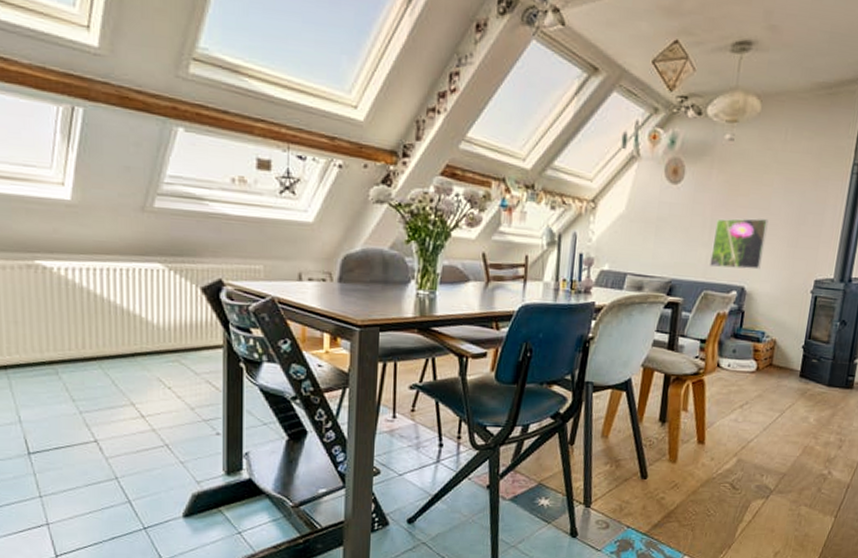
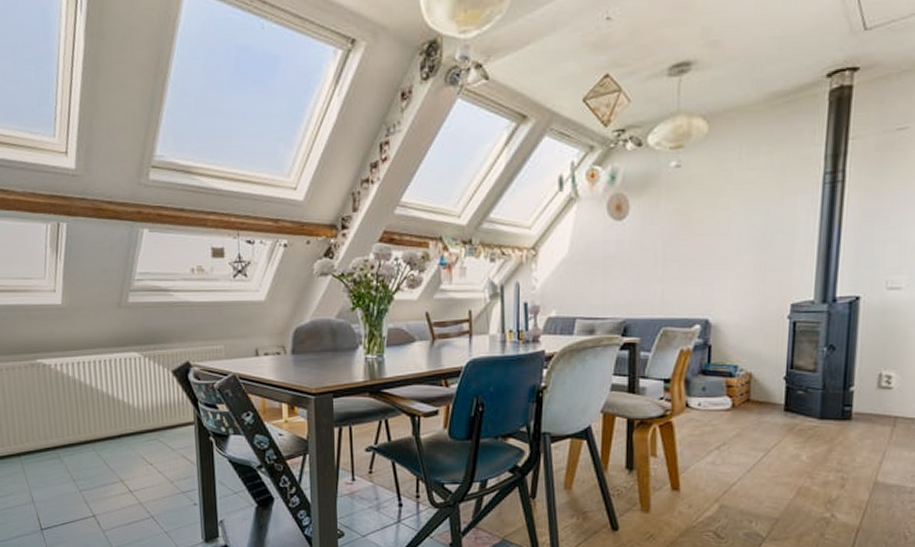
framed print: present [710,218,769,270] -> none [667,243,729,302]

